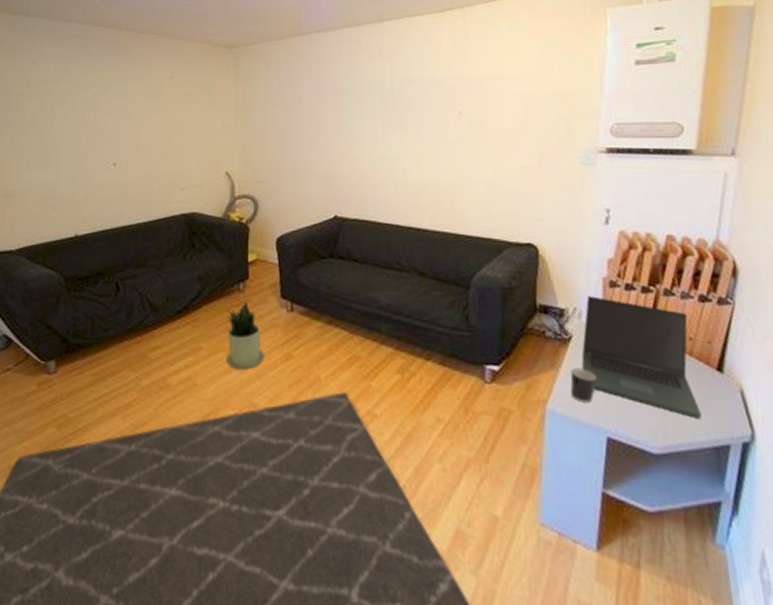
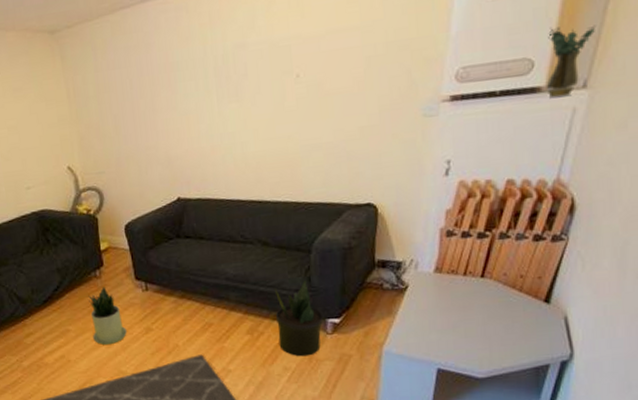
planter: none [429,319,482,407] -> present [274,281,324,357]
mug: present [570,368,598,403] -> none [405,312,431,342]
laptop: present [581,296,702,418] -> none [417,246,526,345]
vase: none [694,97,737,162] -> present [546,25,596,98]

